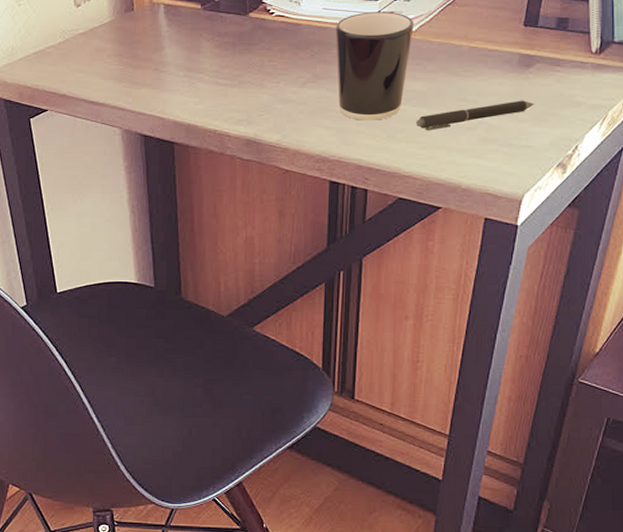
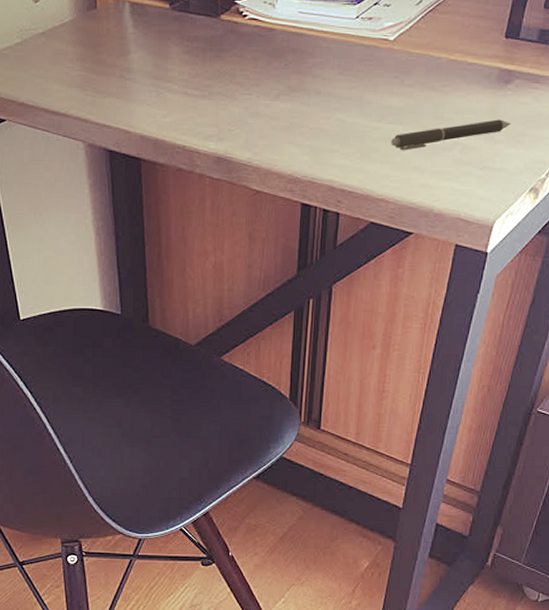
mug: present [336,11,413,120] -> none [311,17,393,138]

